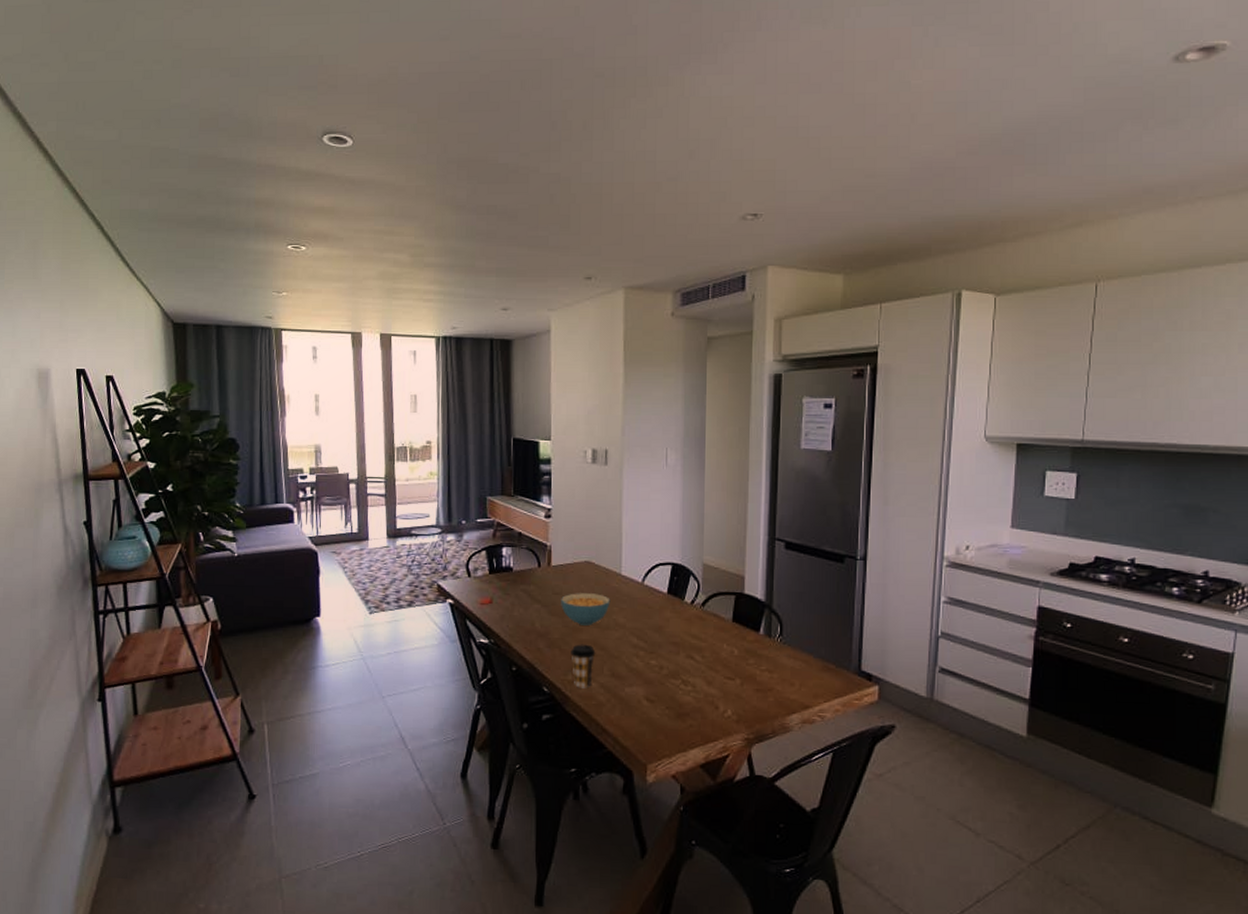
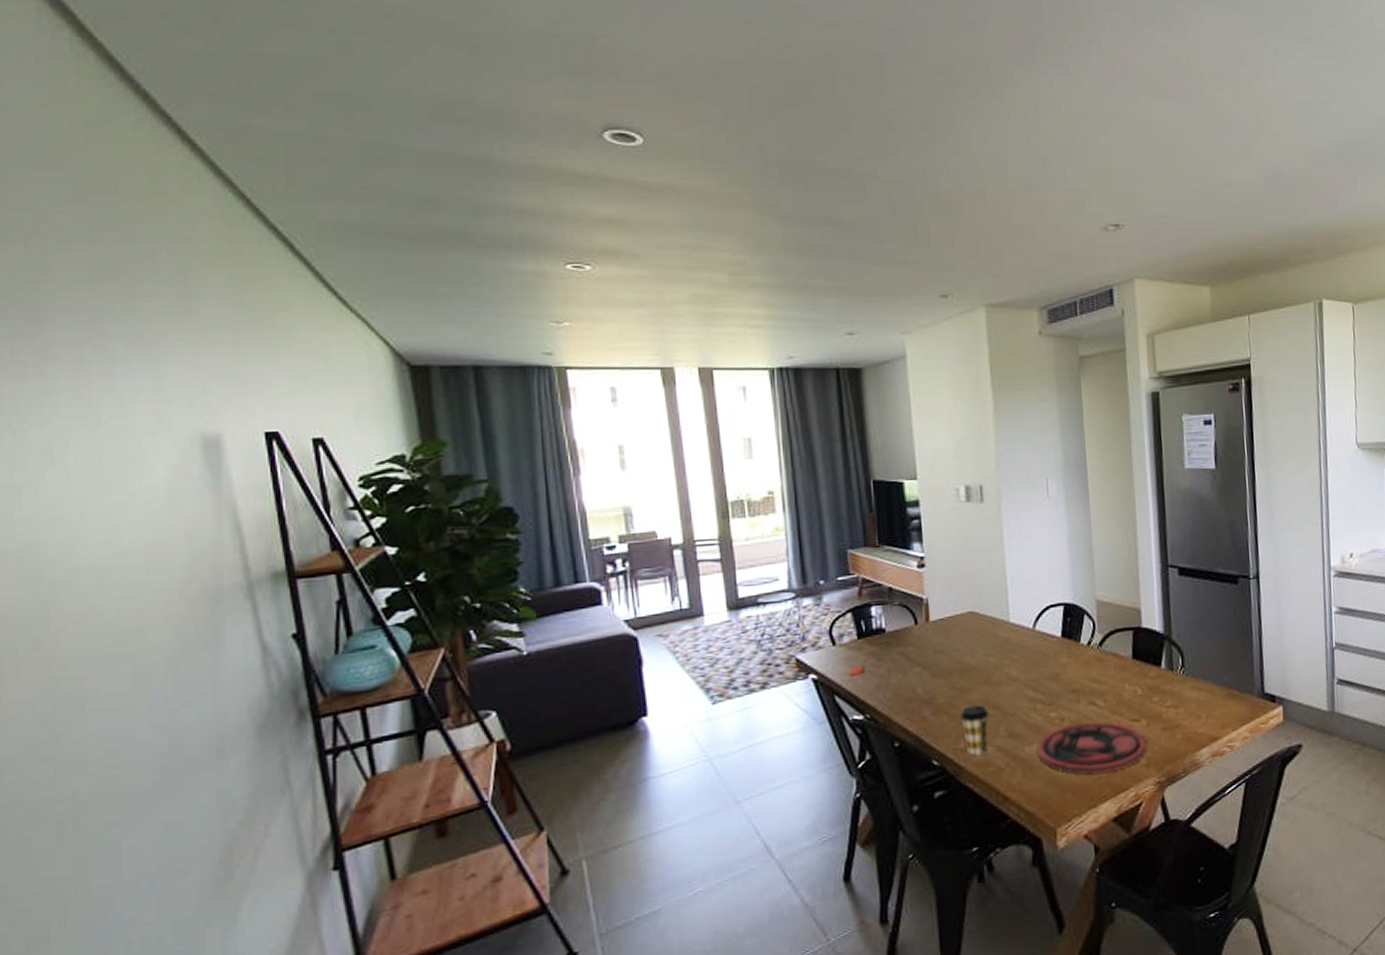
cereal bowl: present [561,593,610,626] -> none [944,646,1000,685]
plate: none [637,673,738,722] -> present [1038,722,1147,774]

